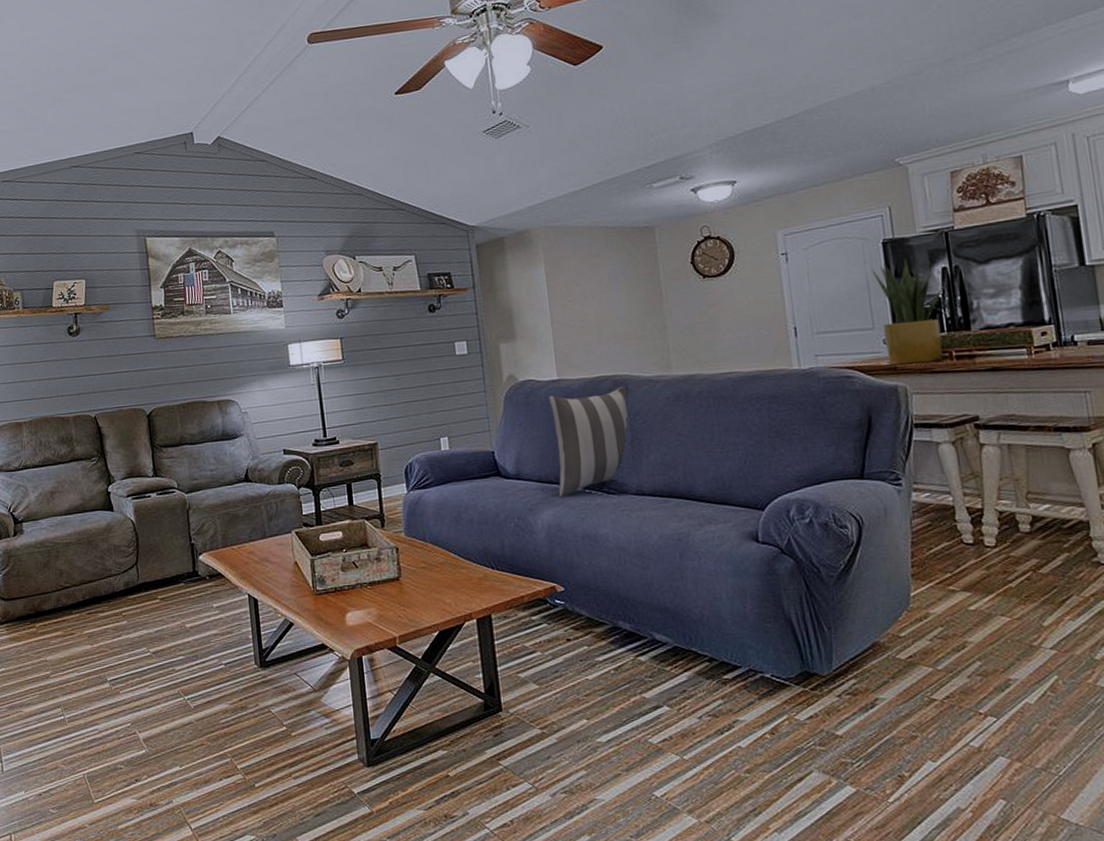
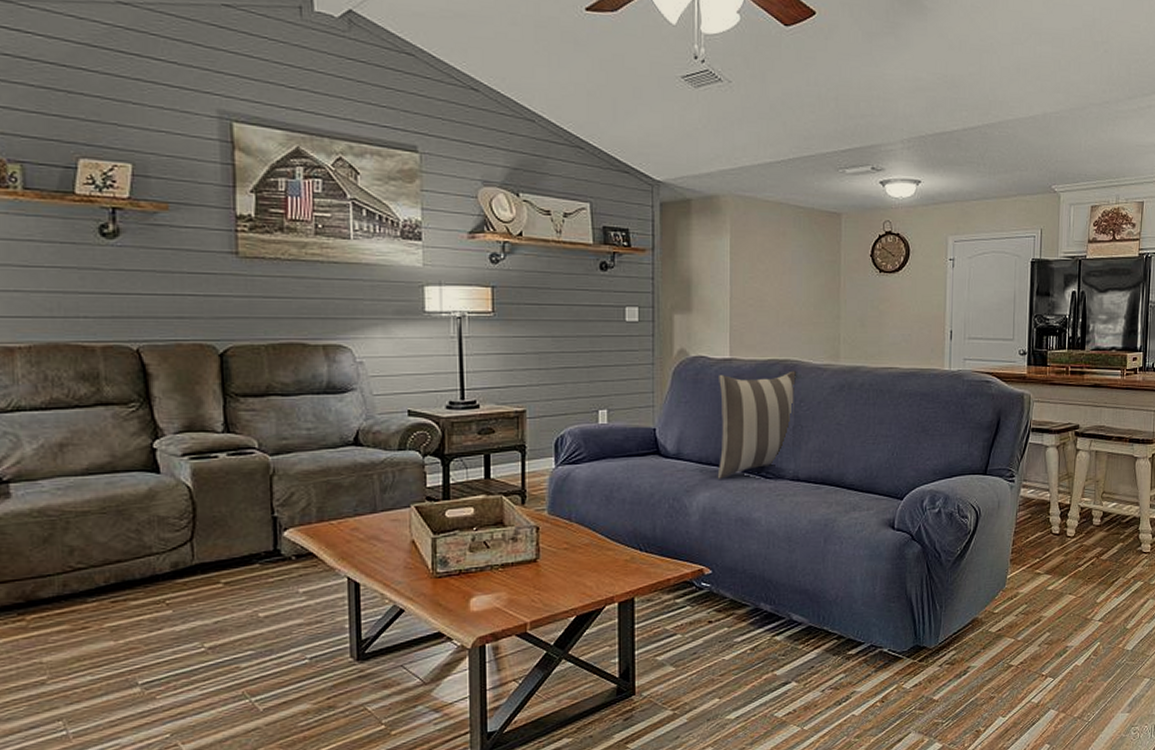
planter: present [871,259,946,366] -> none [1019,279,1072,376]

